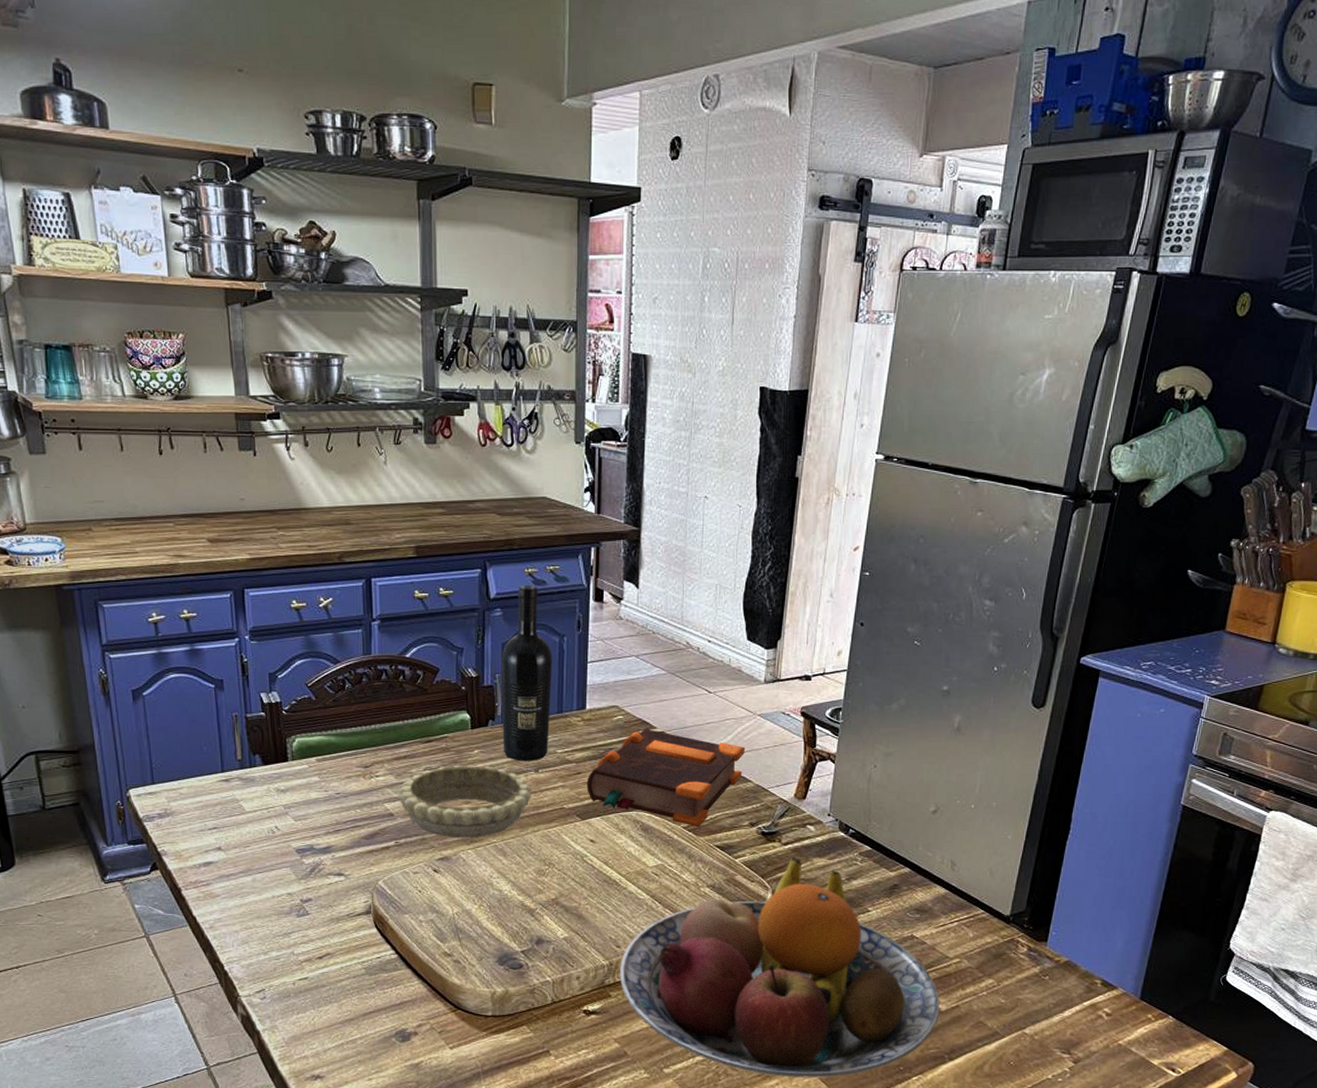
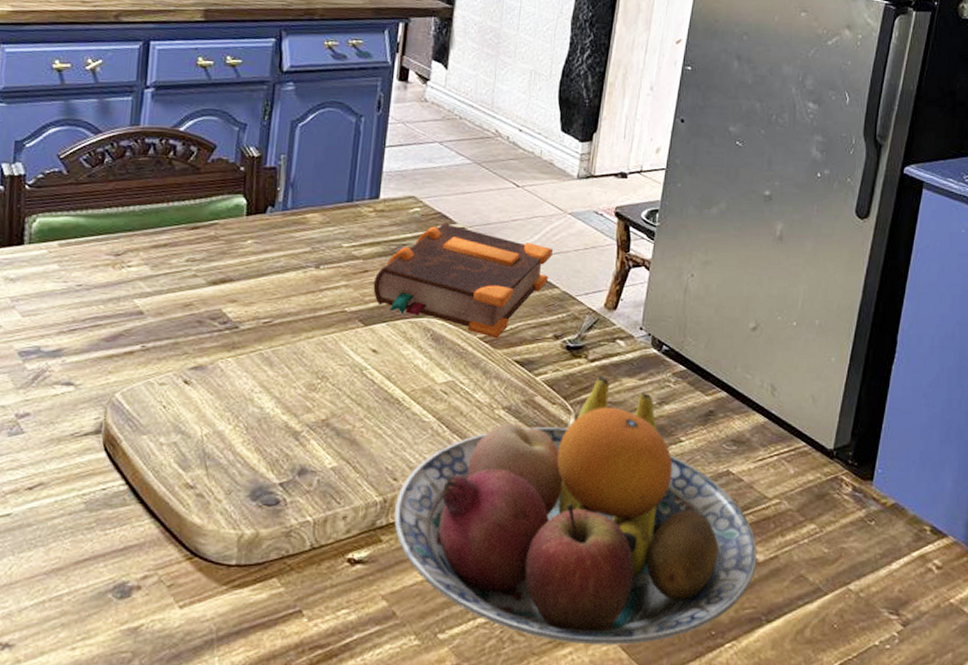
decorative bowl: present [398,764,532,839] -> none [151,256,310,344]
wine bottle: present [501,585,553,761] -> none [280,58,347,256]

